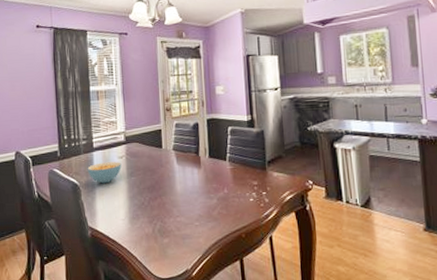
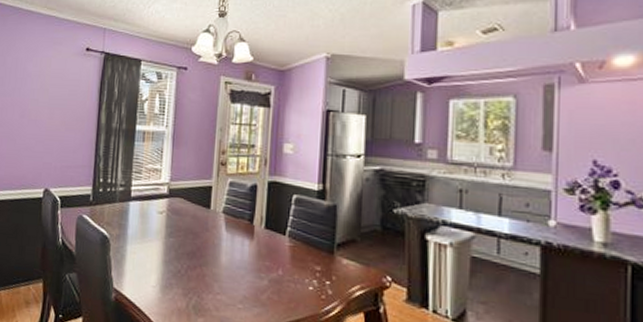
cereal bowl: present [87,162,122,184] -> none [120,215,160,241]

